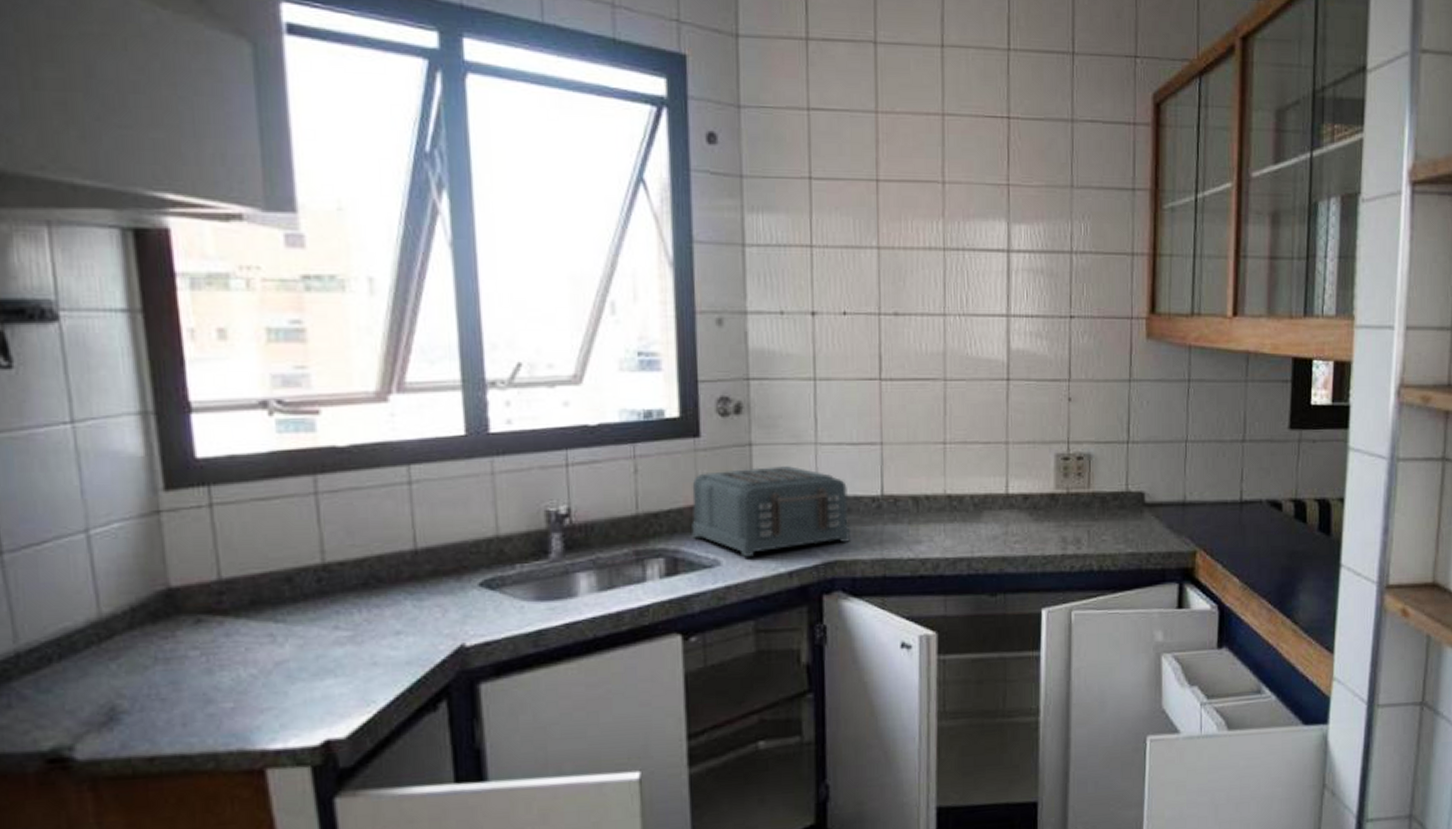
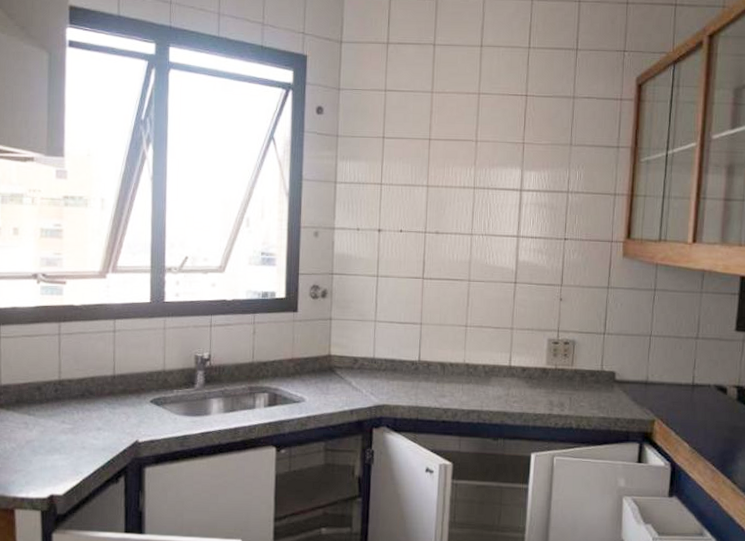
toaster: present [692,465,852,557] -> none [287,334,396,397]

